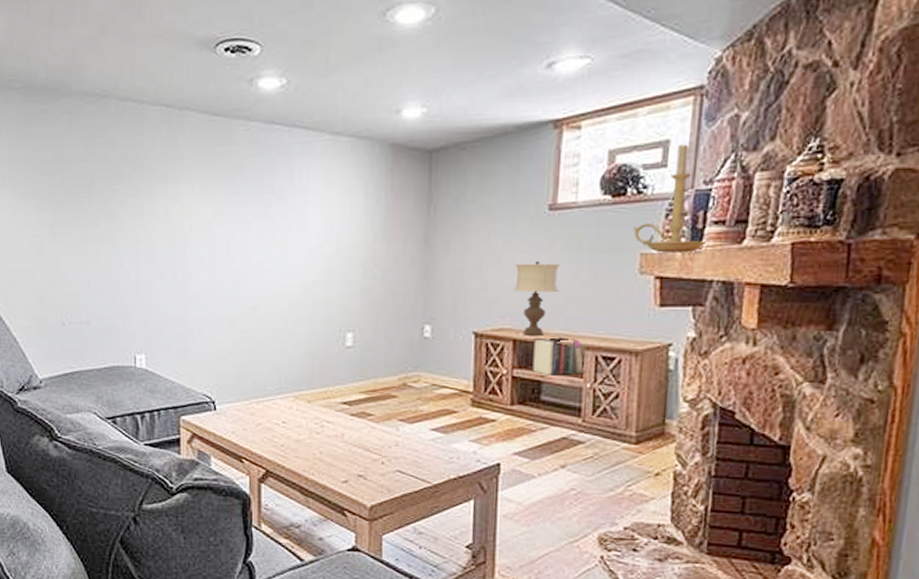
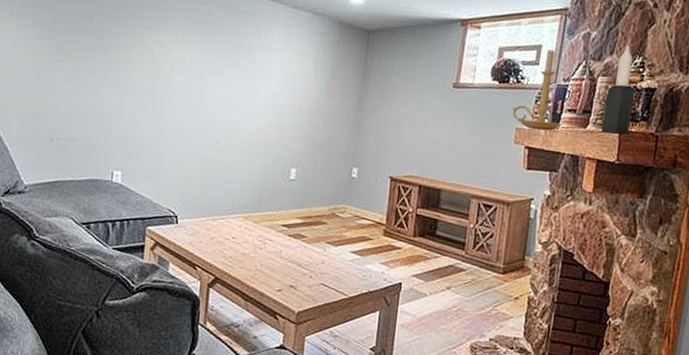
table lamp: present [513,260,560,335] -> none [422,125,458,184]
books: present [532,337,584,376] -> none [431,185,470,217]
candle: none [764,124,813,247] -> present [601,45,636,135]

